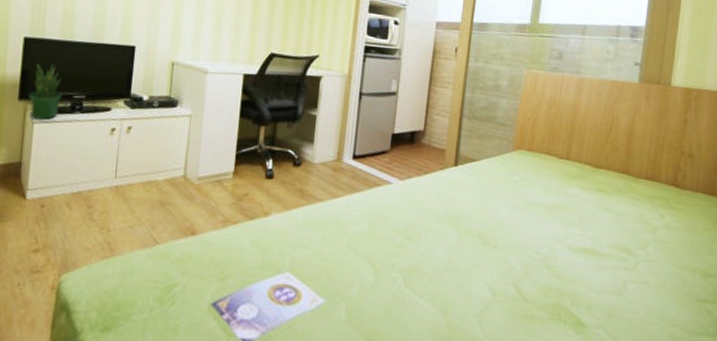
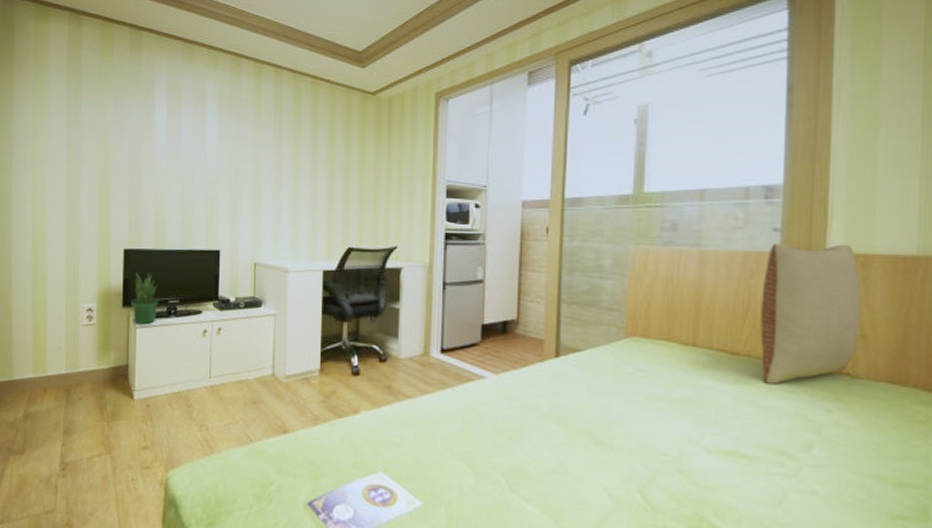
pillow: none [616,75,693,193] -> present [760,243,861,384]

